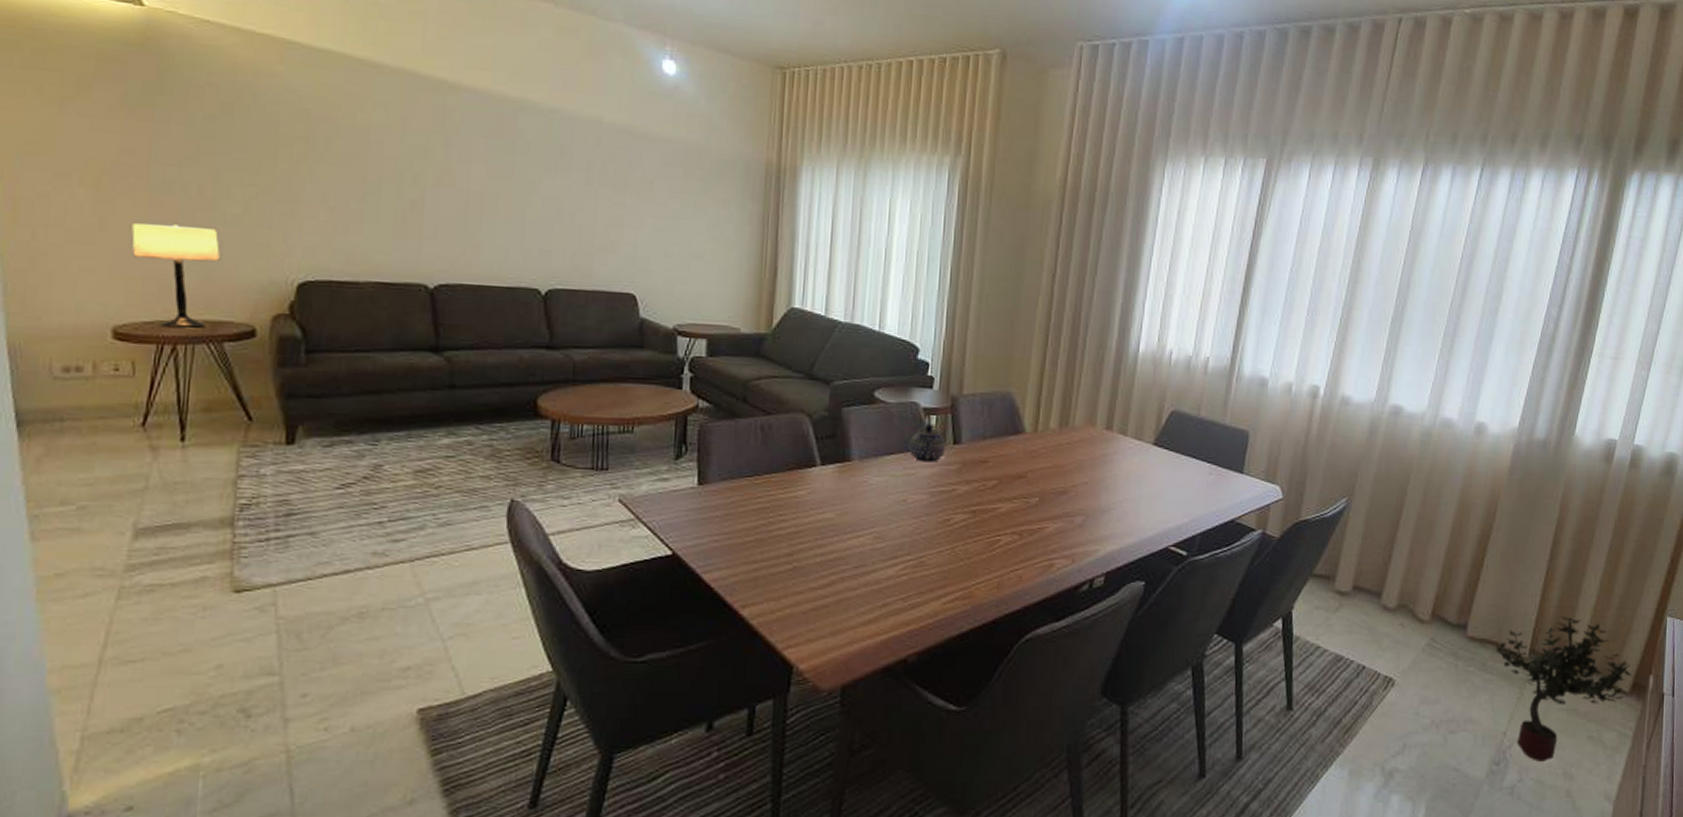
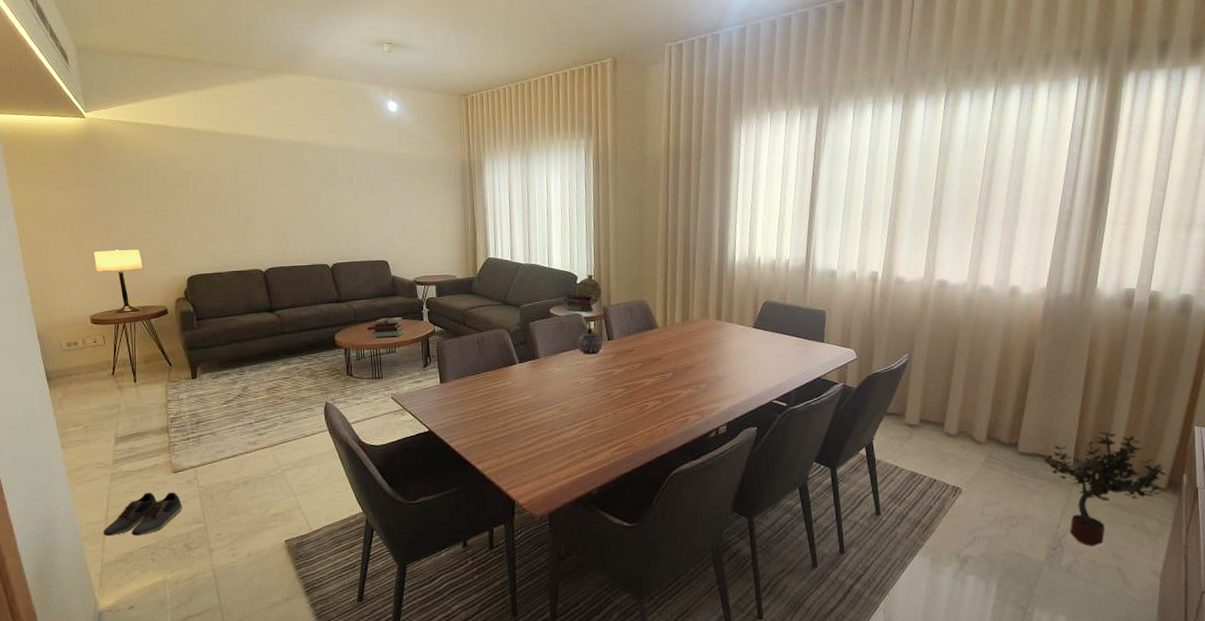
shoe: none [92,622,245,691] -> present [103,492,183,536]
books: none [590,380,651,411] -> present [366,317,405,338]
books: none [896,370,941,403] -> present [564,292,595,313]
decorative vase: none [914,348,951,393] -> present [575,274,601,306]

